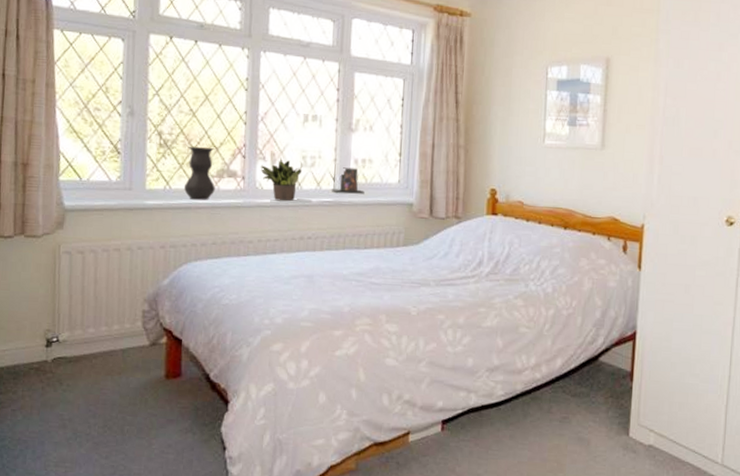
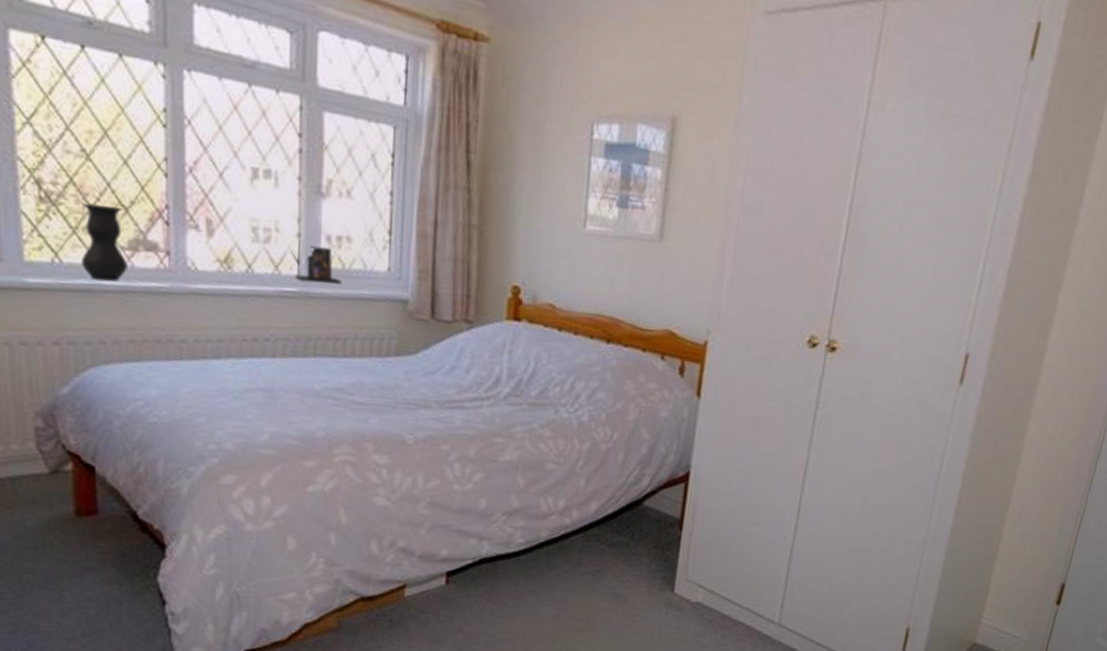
potted plant: present [260,157,303,202] -> none [192,227,254,289]

